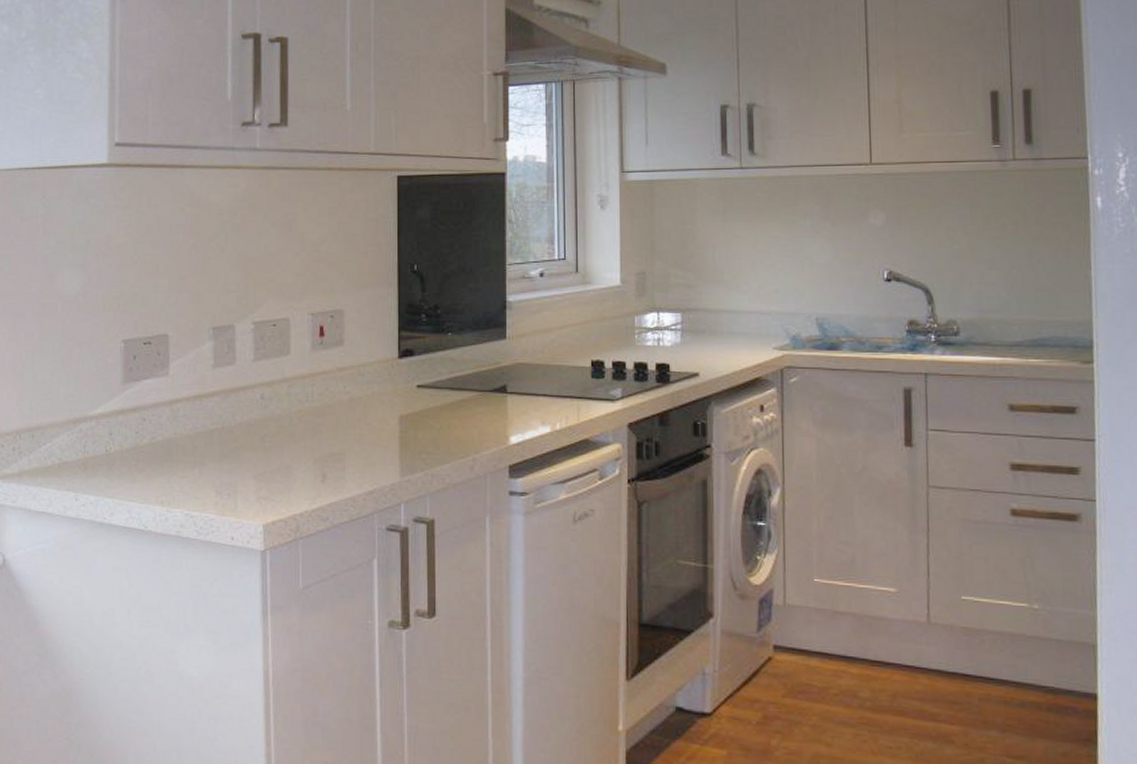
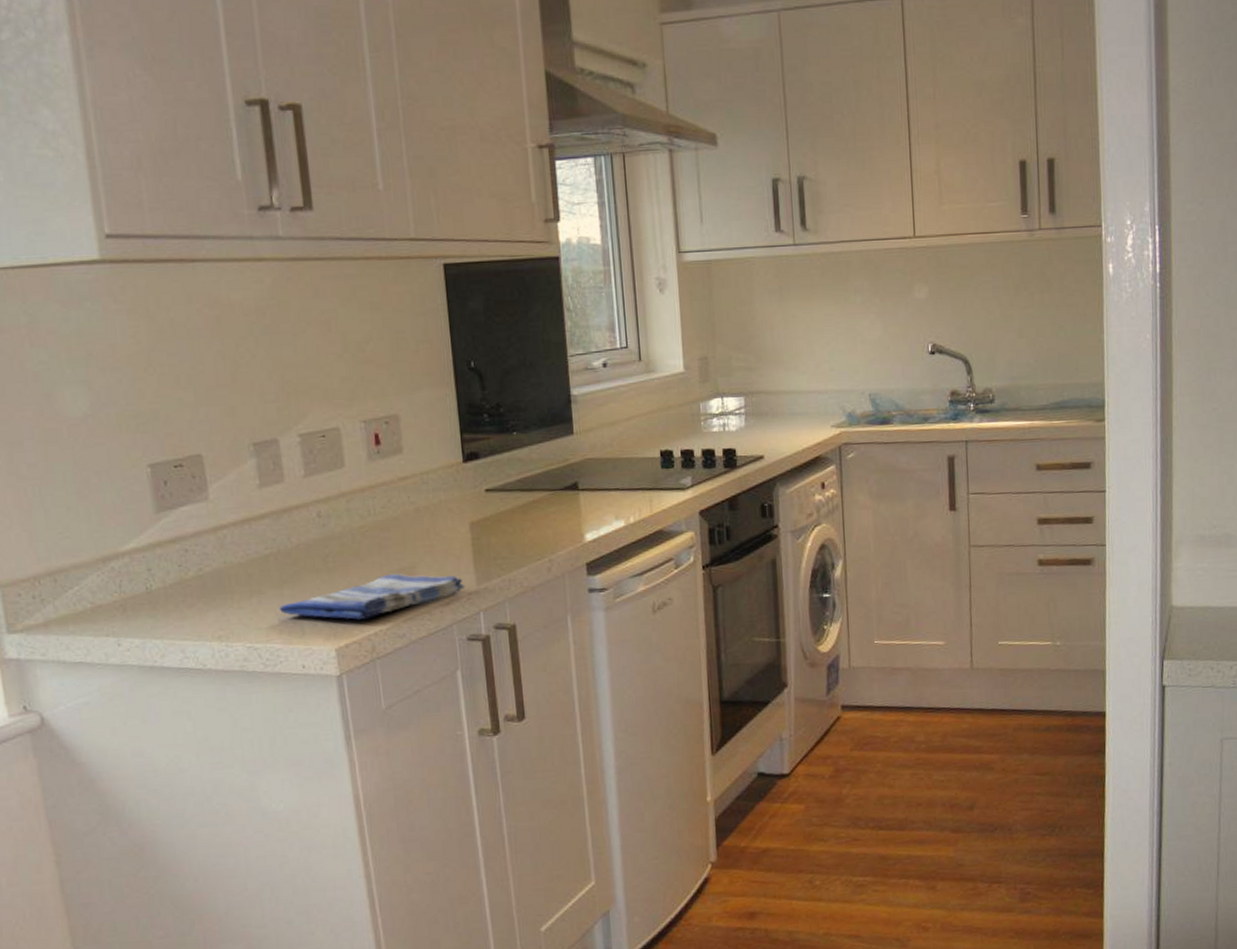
dish towel: none [217,459,389,499] -> present [278,574,465,620]

